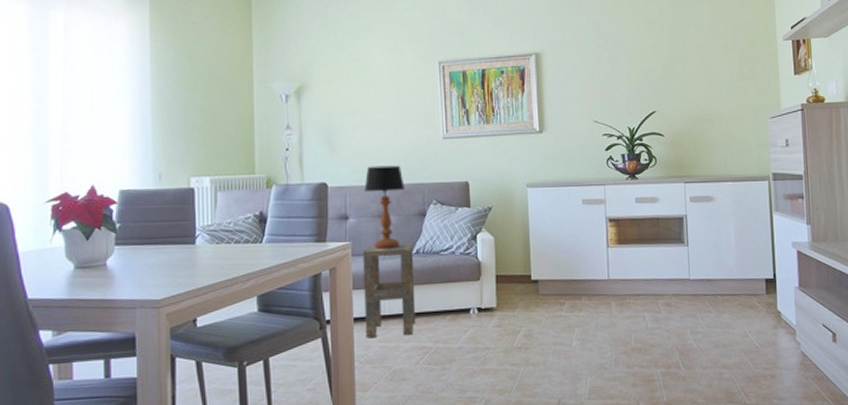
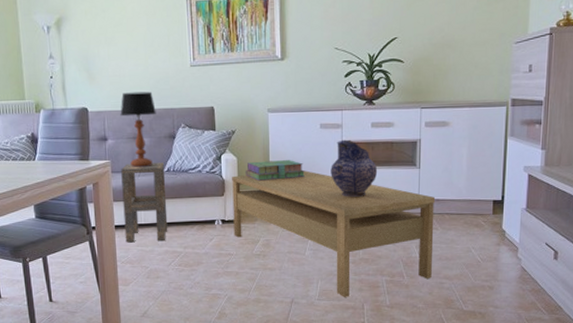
coffee table: none [489,250,710,395] -> present [232,170,436,297]
stack of books: none [503,239,568,262] -> present [245,160,305,181]
pottery: none [595,217,645,280] -> present [331,140,378,198]

